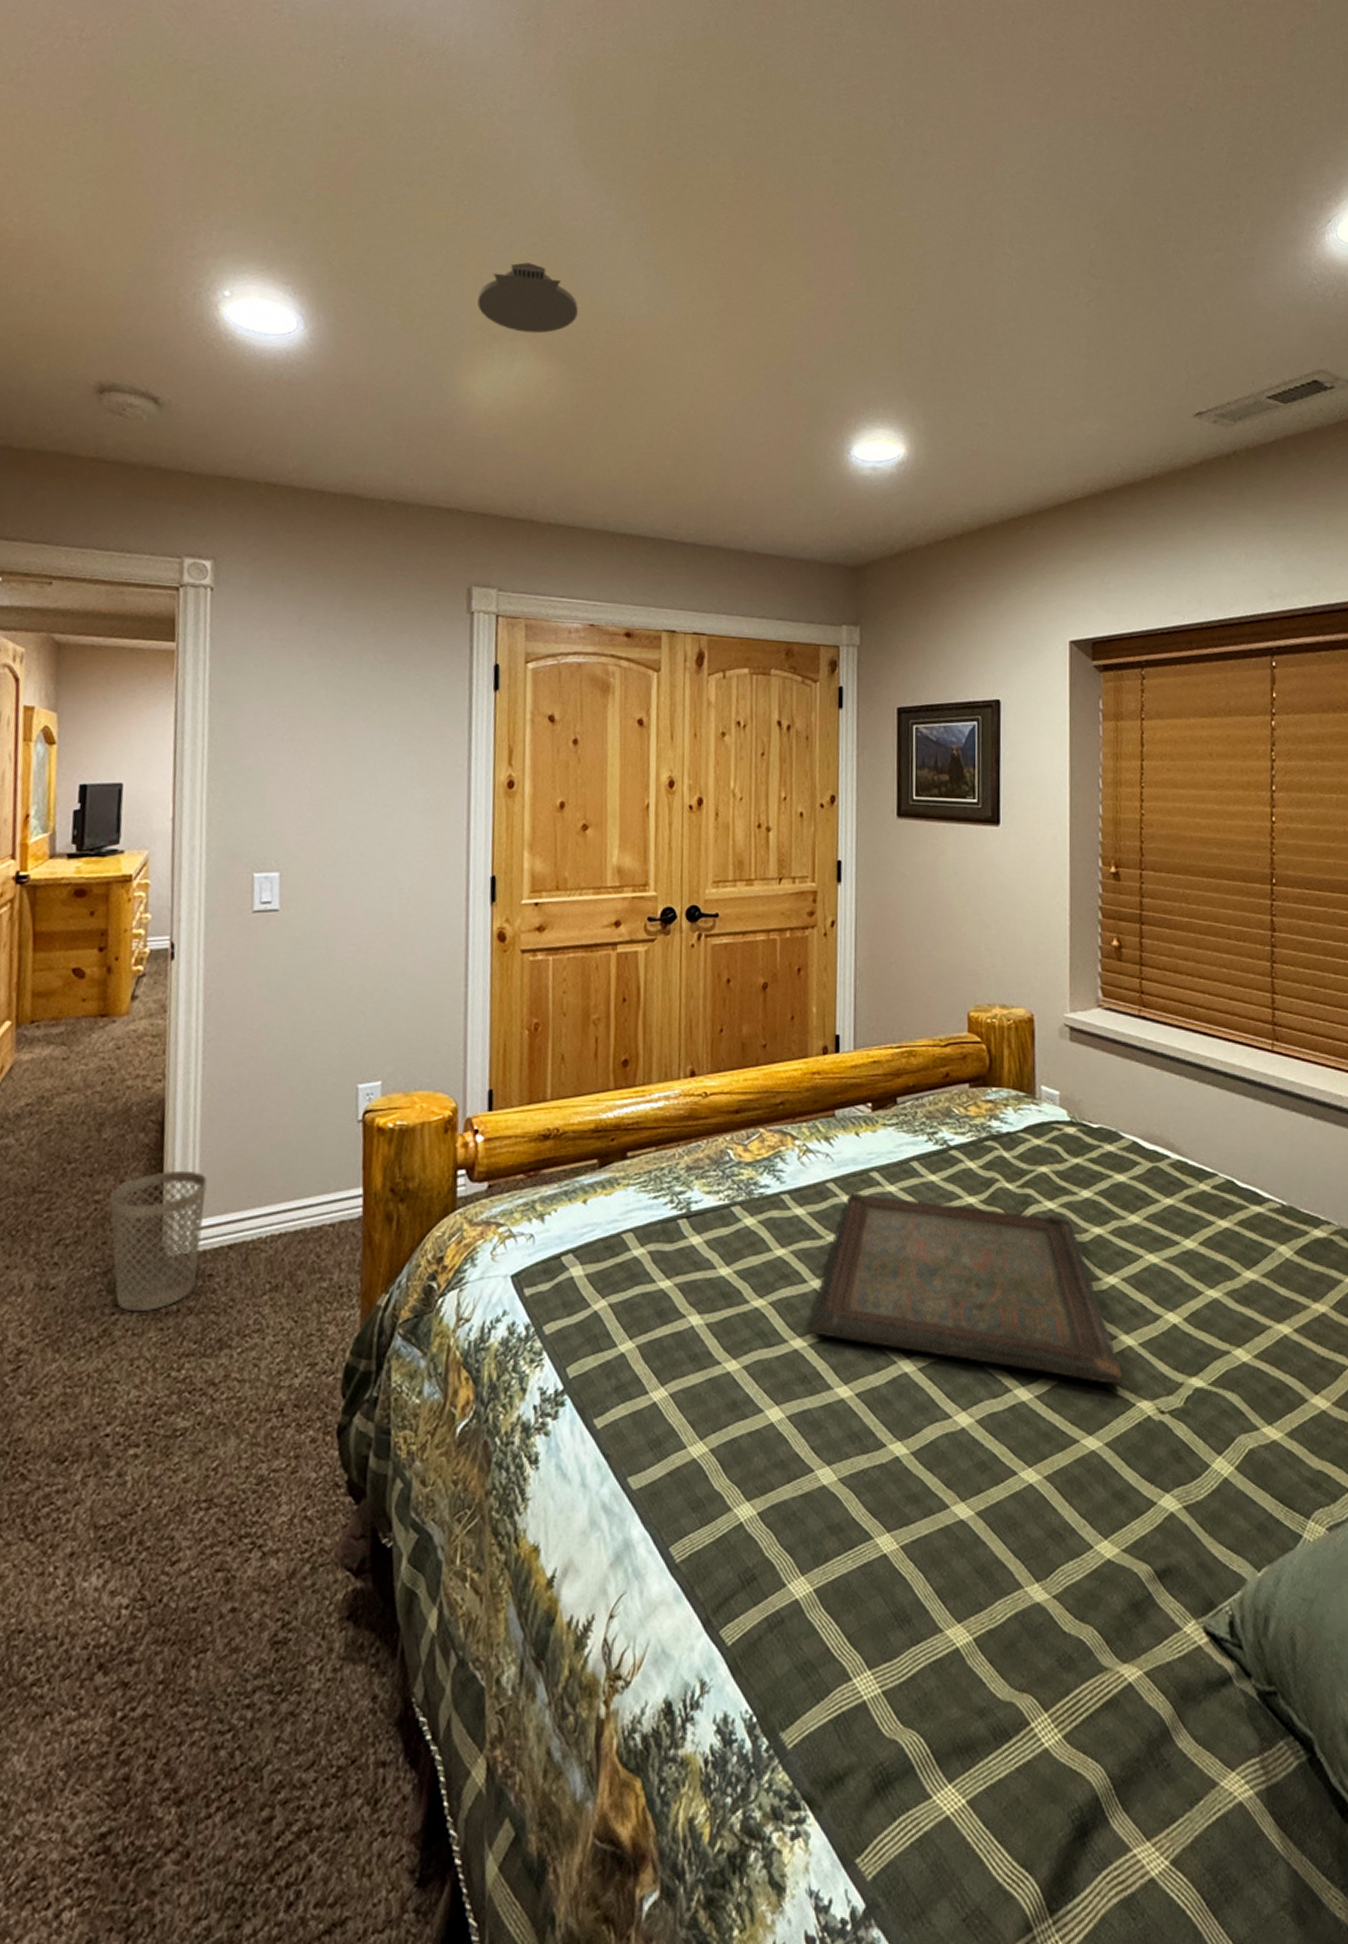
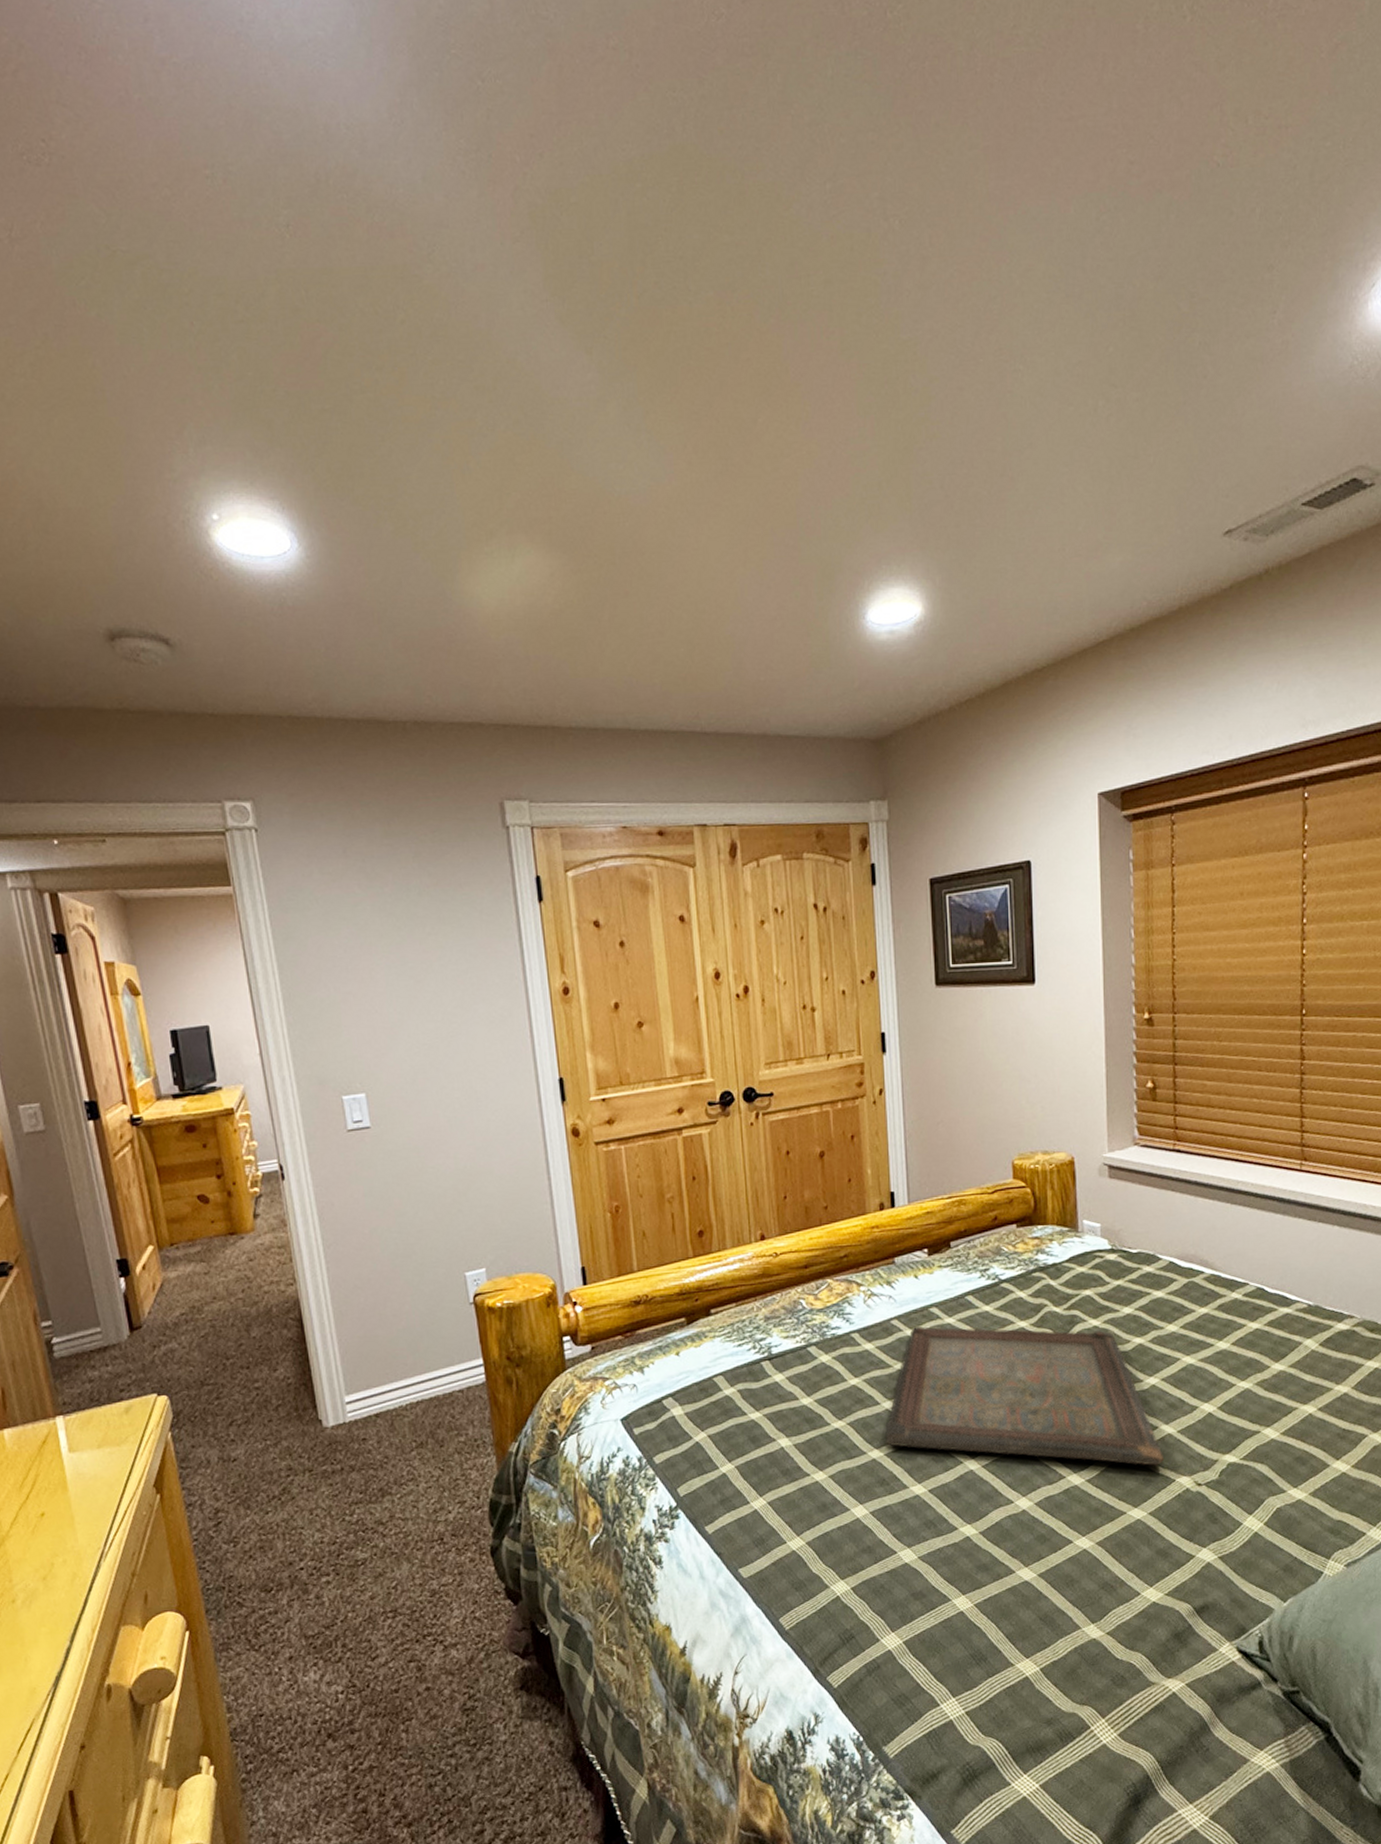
wastebasket: present [110,1170,207,1312] -> none [268,1356,354,1473]
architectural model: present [477,262,578,334] -> none [468,444,573,524]

